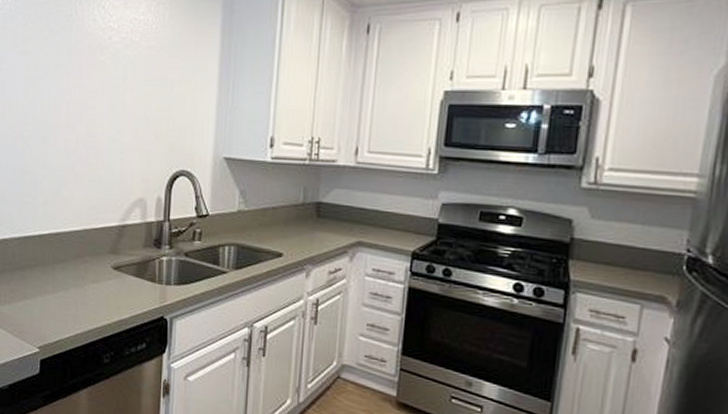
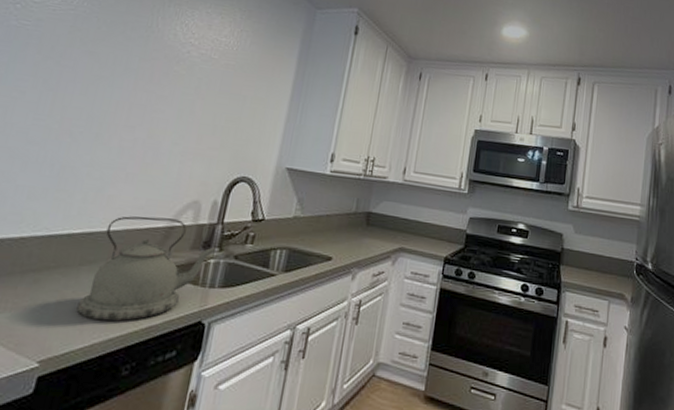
kettle: none [58,216,167,315] -> present [76,216,217,322]

